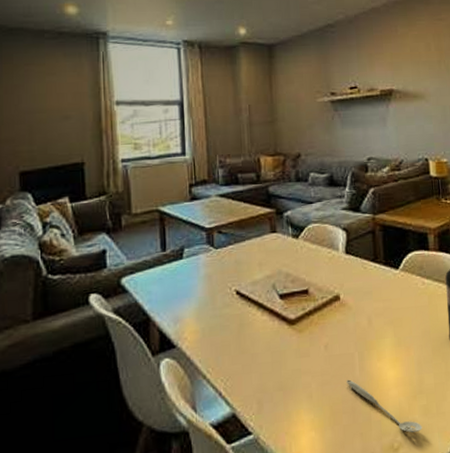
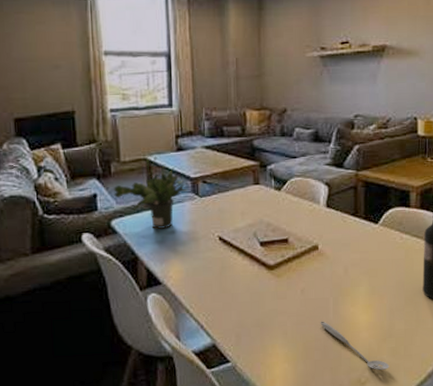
potted plant: none [124,206,202,285] -> present [113,156,187,229]

